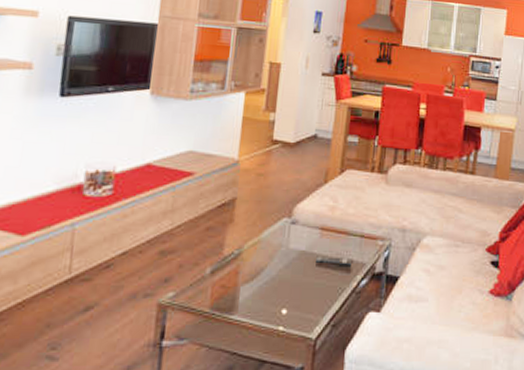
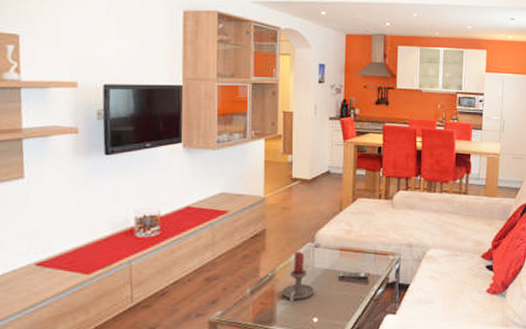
candle holder: none [248,226,287,287] -> present [282,251,314,301]

